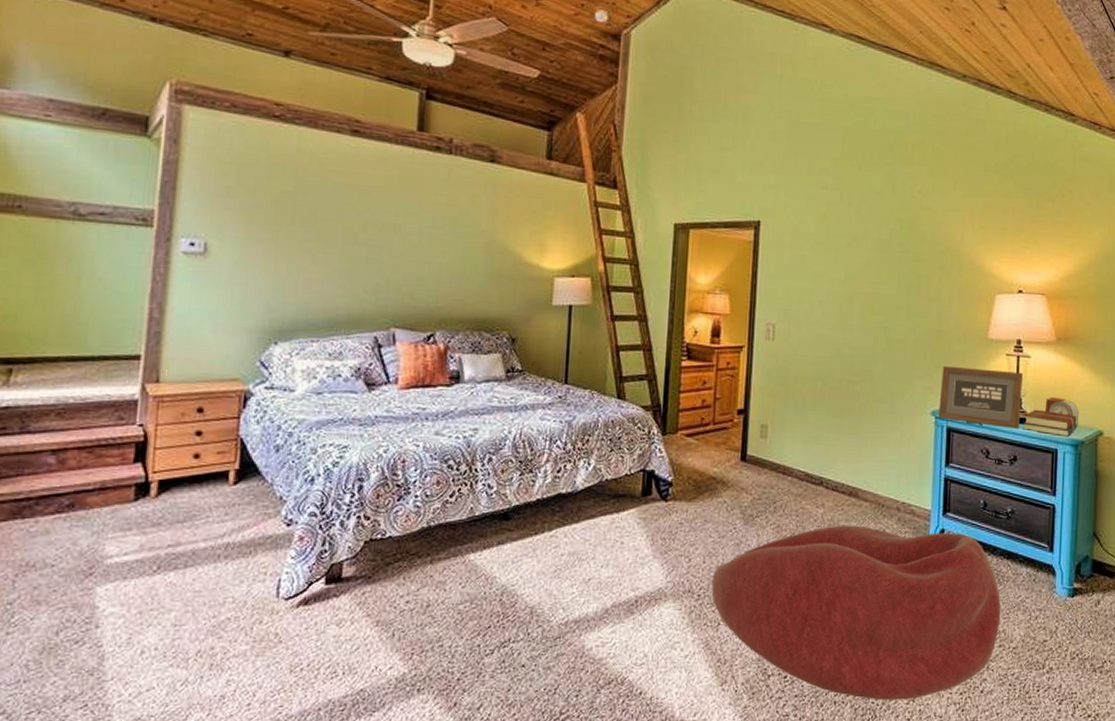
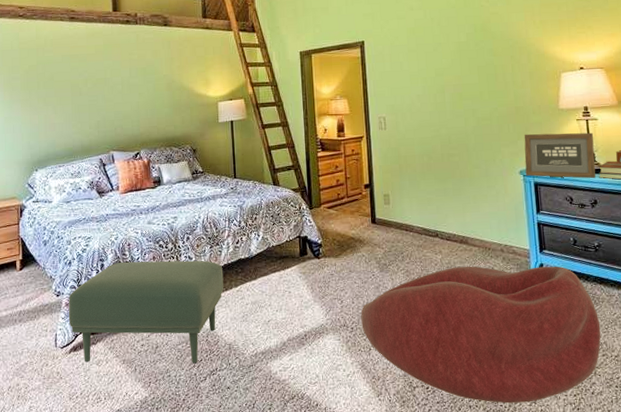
ottoman: none [300,484,535,631] -> present [68,260,224,364]

